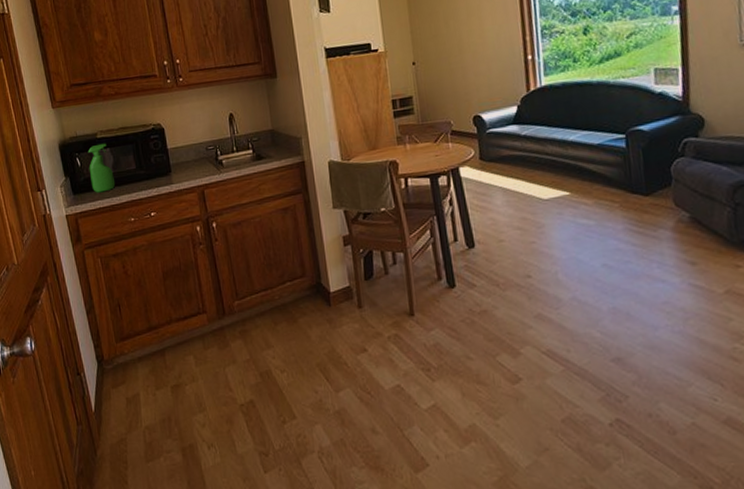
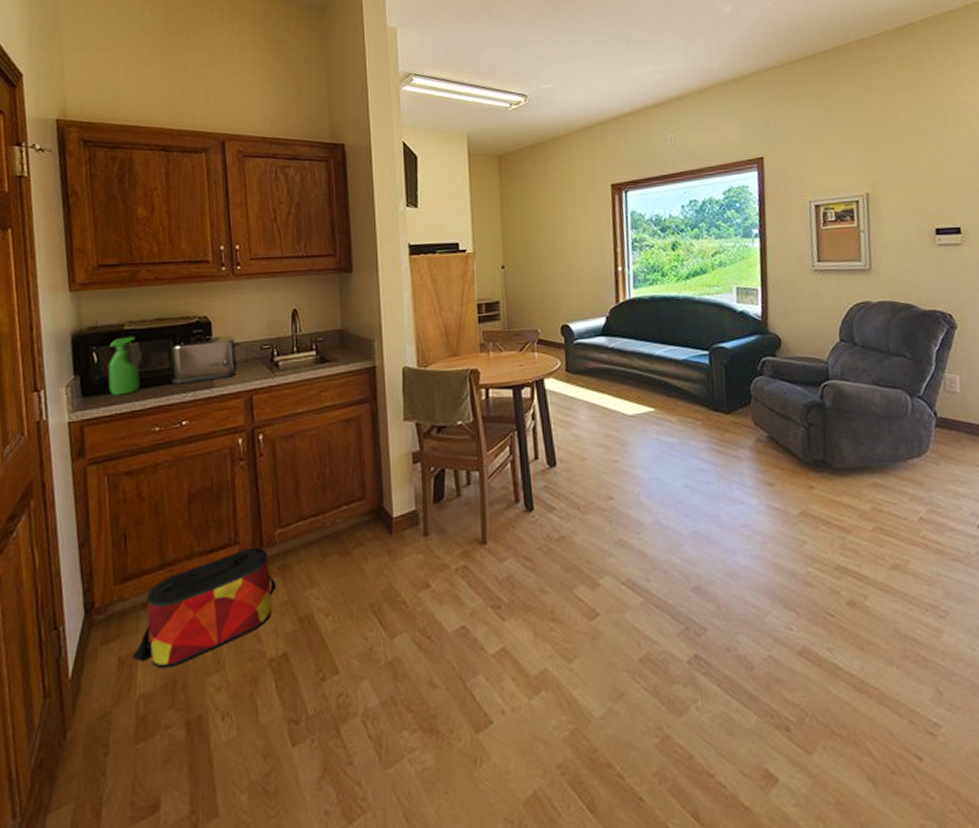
toaster: none [133,138,189,183] -> present [168,335,240,385]
bag: none [136,315,240,408] -> present [132,547,276,669]

